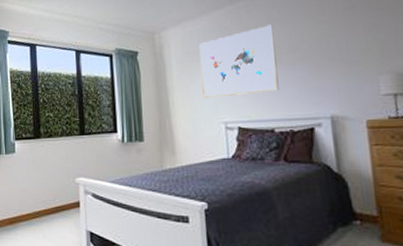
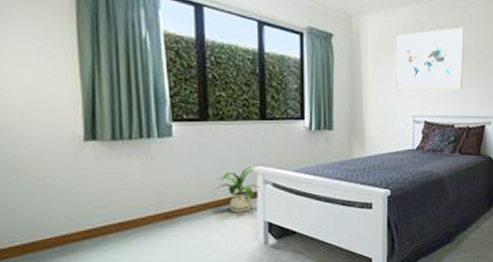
house plant: none [44,177,82,221] -> present [212,165,260,213]

